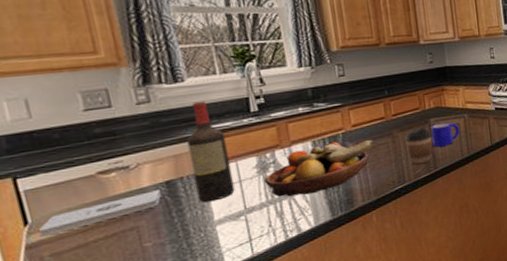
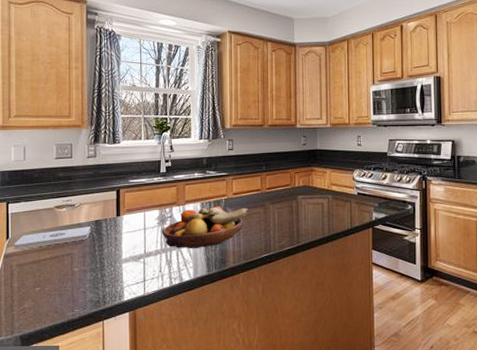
wine bottle: present [187,101,235,203] -> none [114,160,140,243]
coffee cup: present [404,127,433,164] -> none [274,203,298,236]
mug: present [431,122,459,147] -> none [298,201,323,223]

